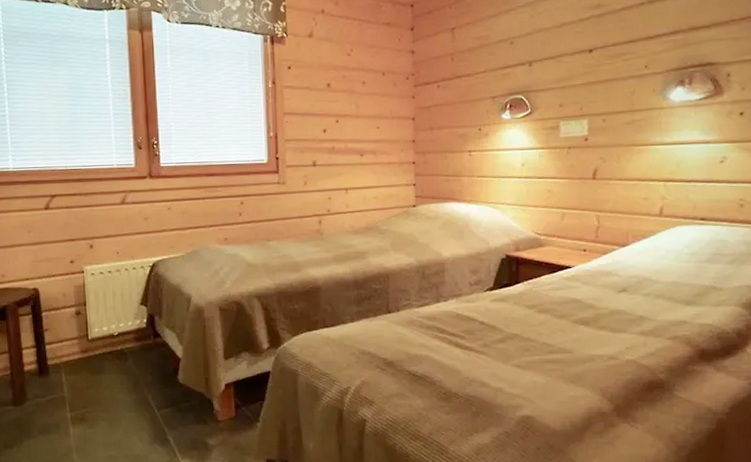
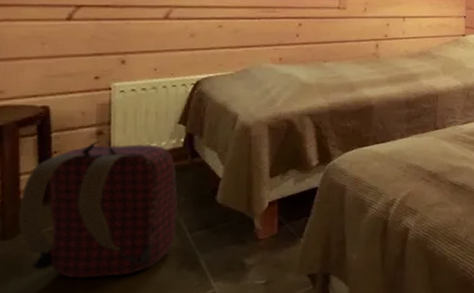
backpack: none [24,320,146,446] -> present [18,141,178,279]

